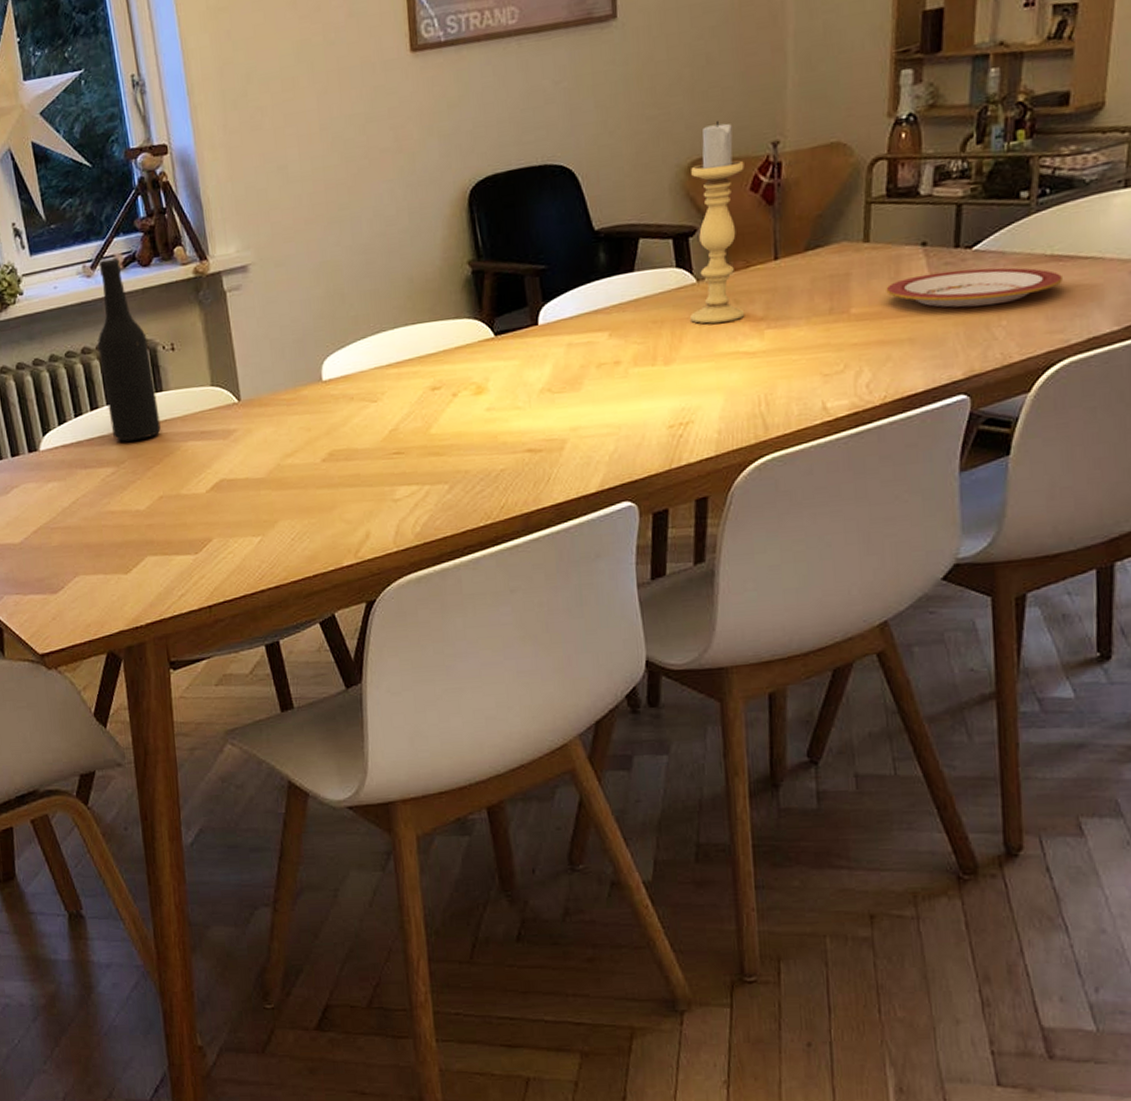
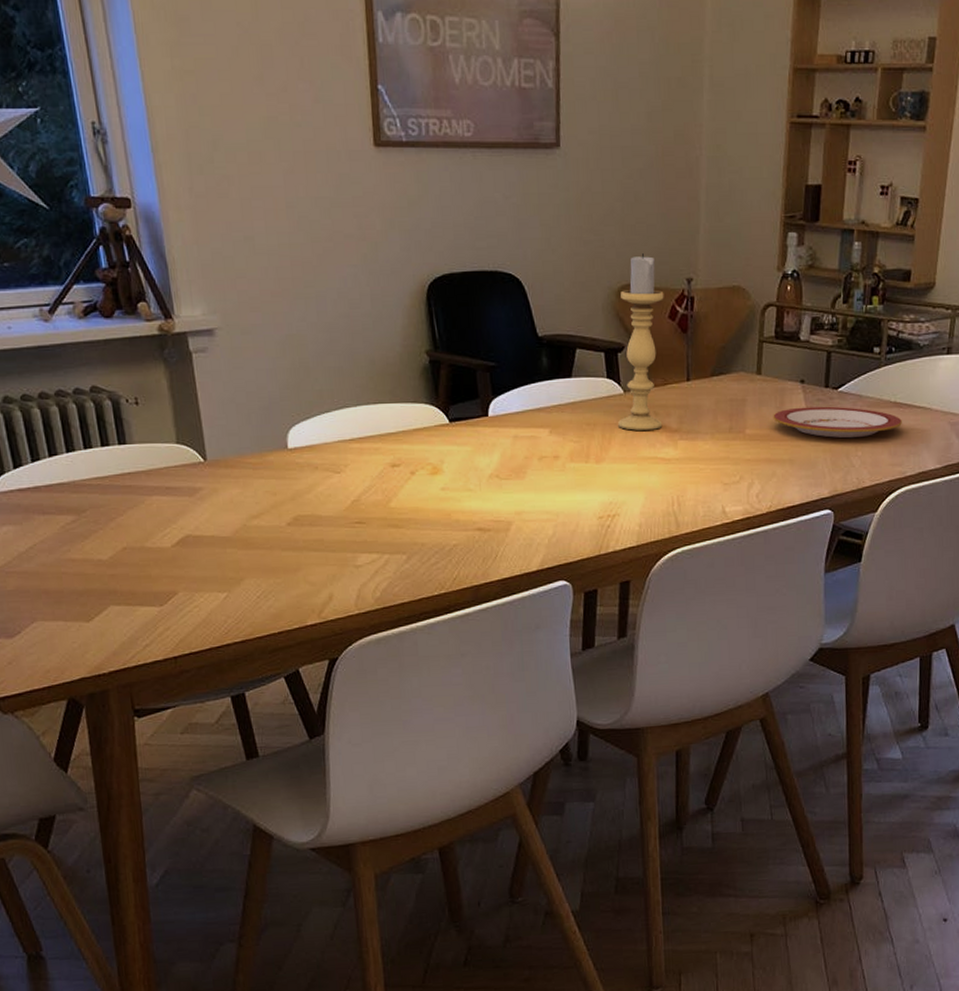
bottle: present [98,257,161,443] -> none [56,304,124,492]

